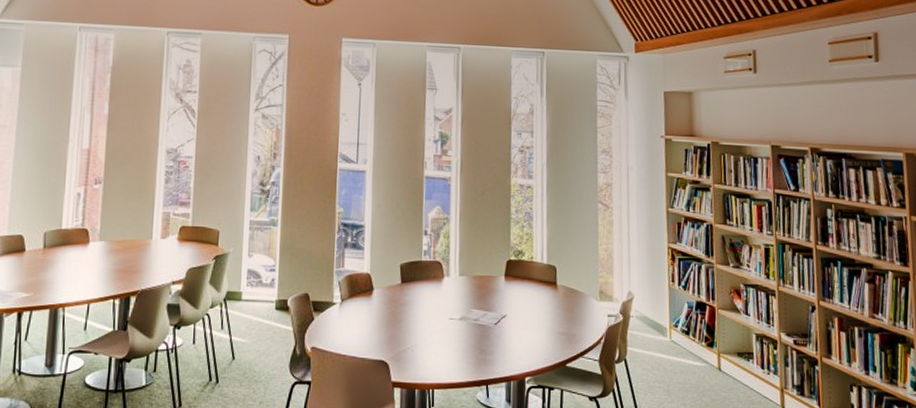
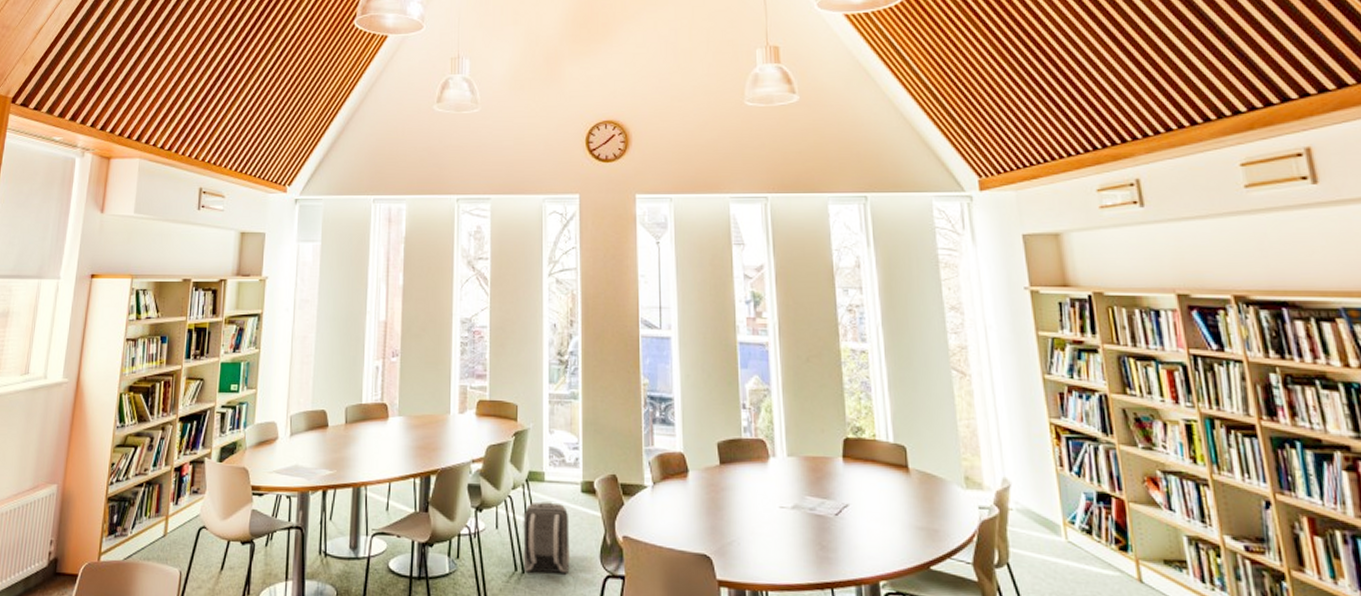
backpack: none [217,318,263,382] -> present [523,502,570,575]

